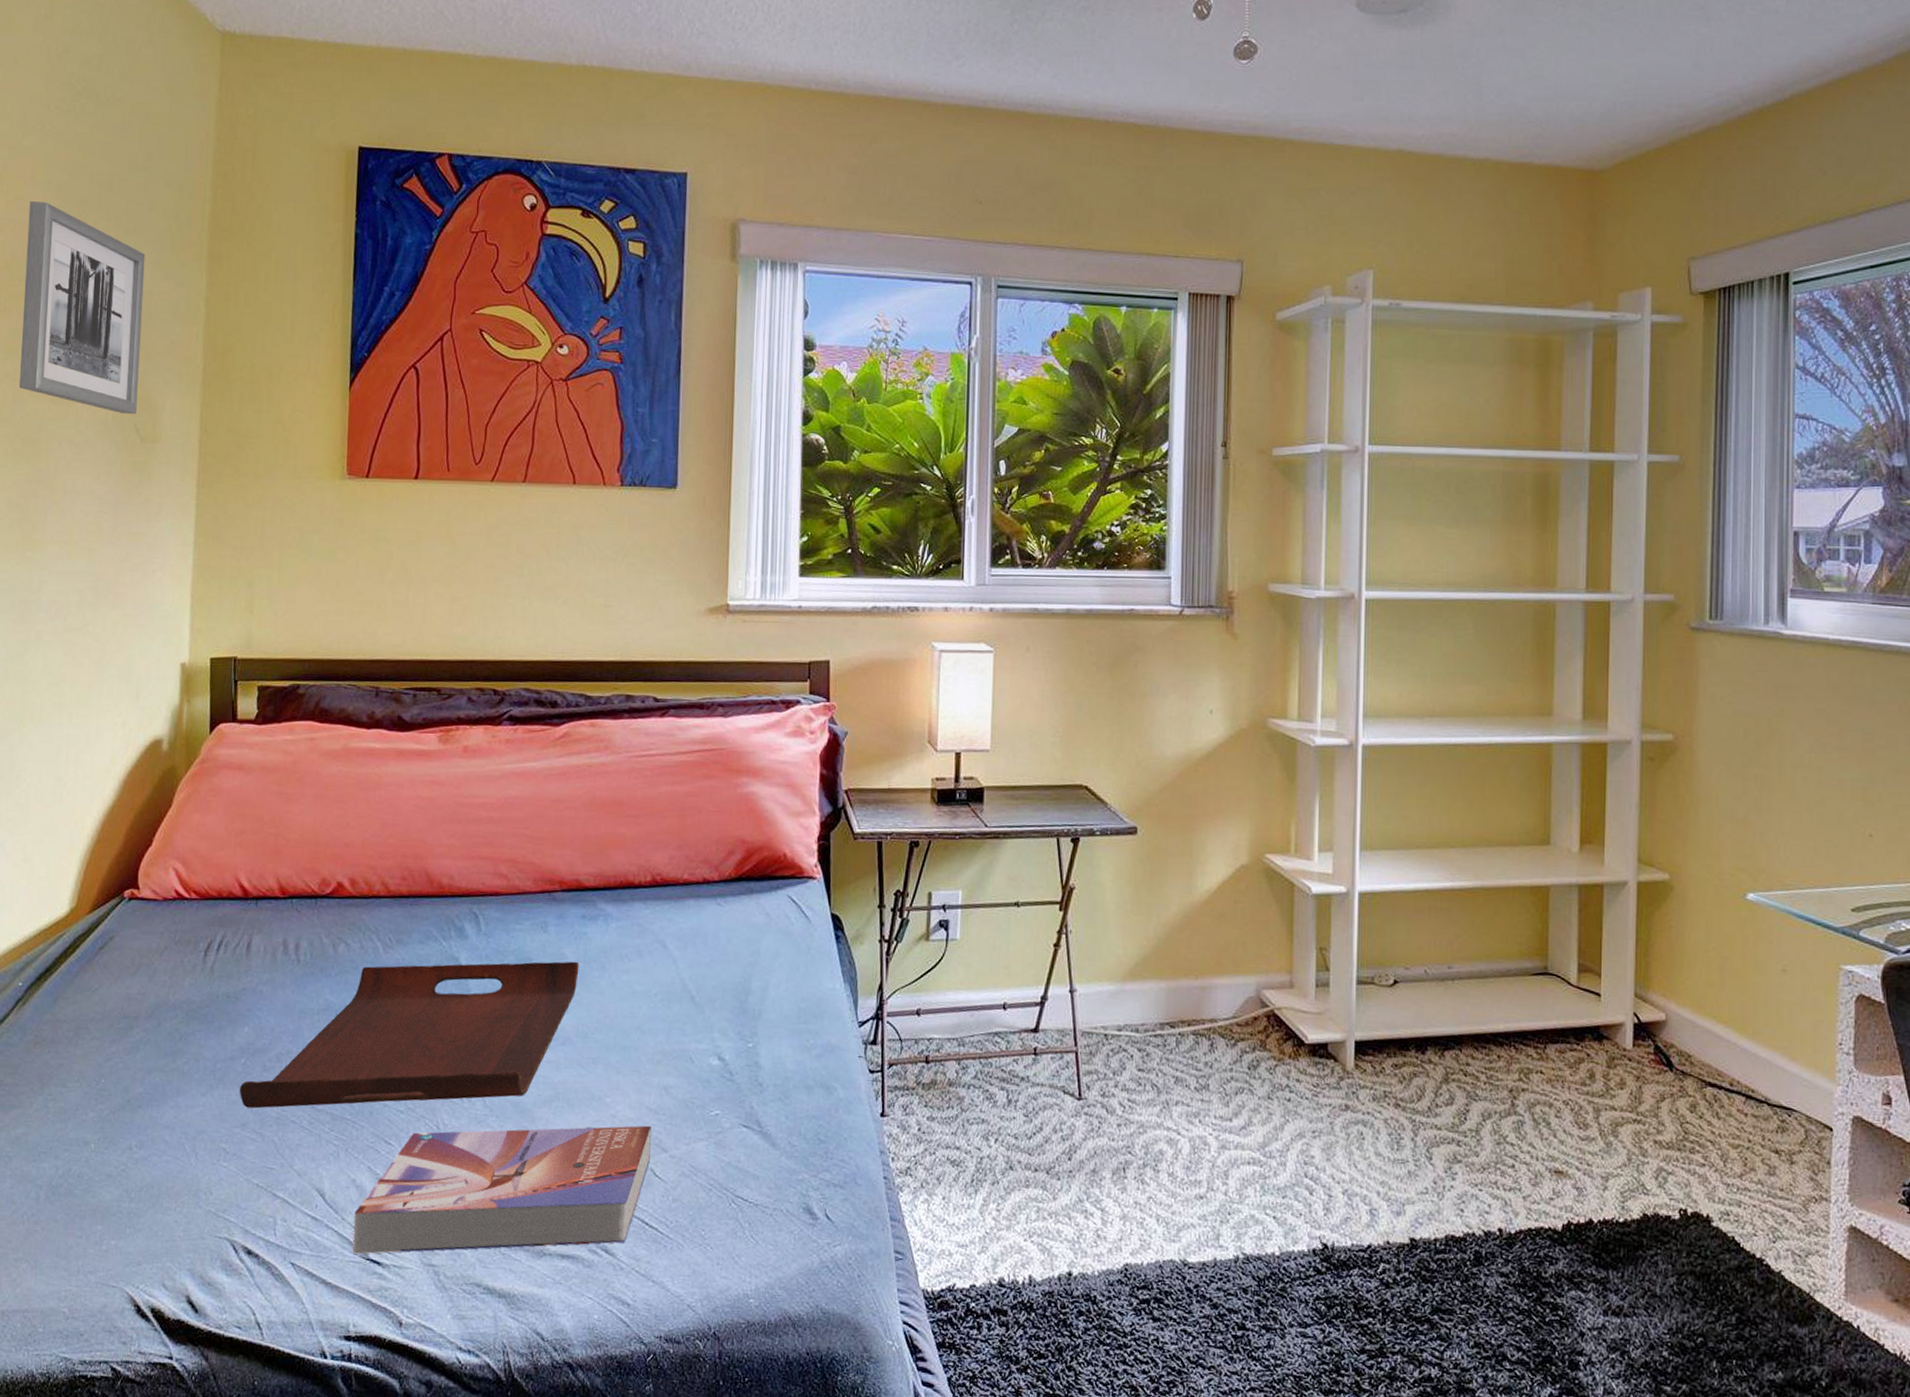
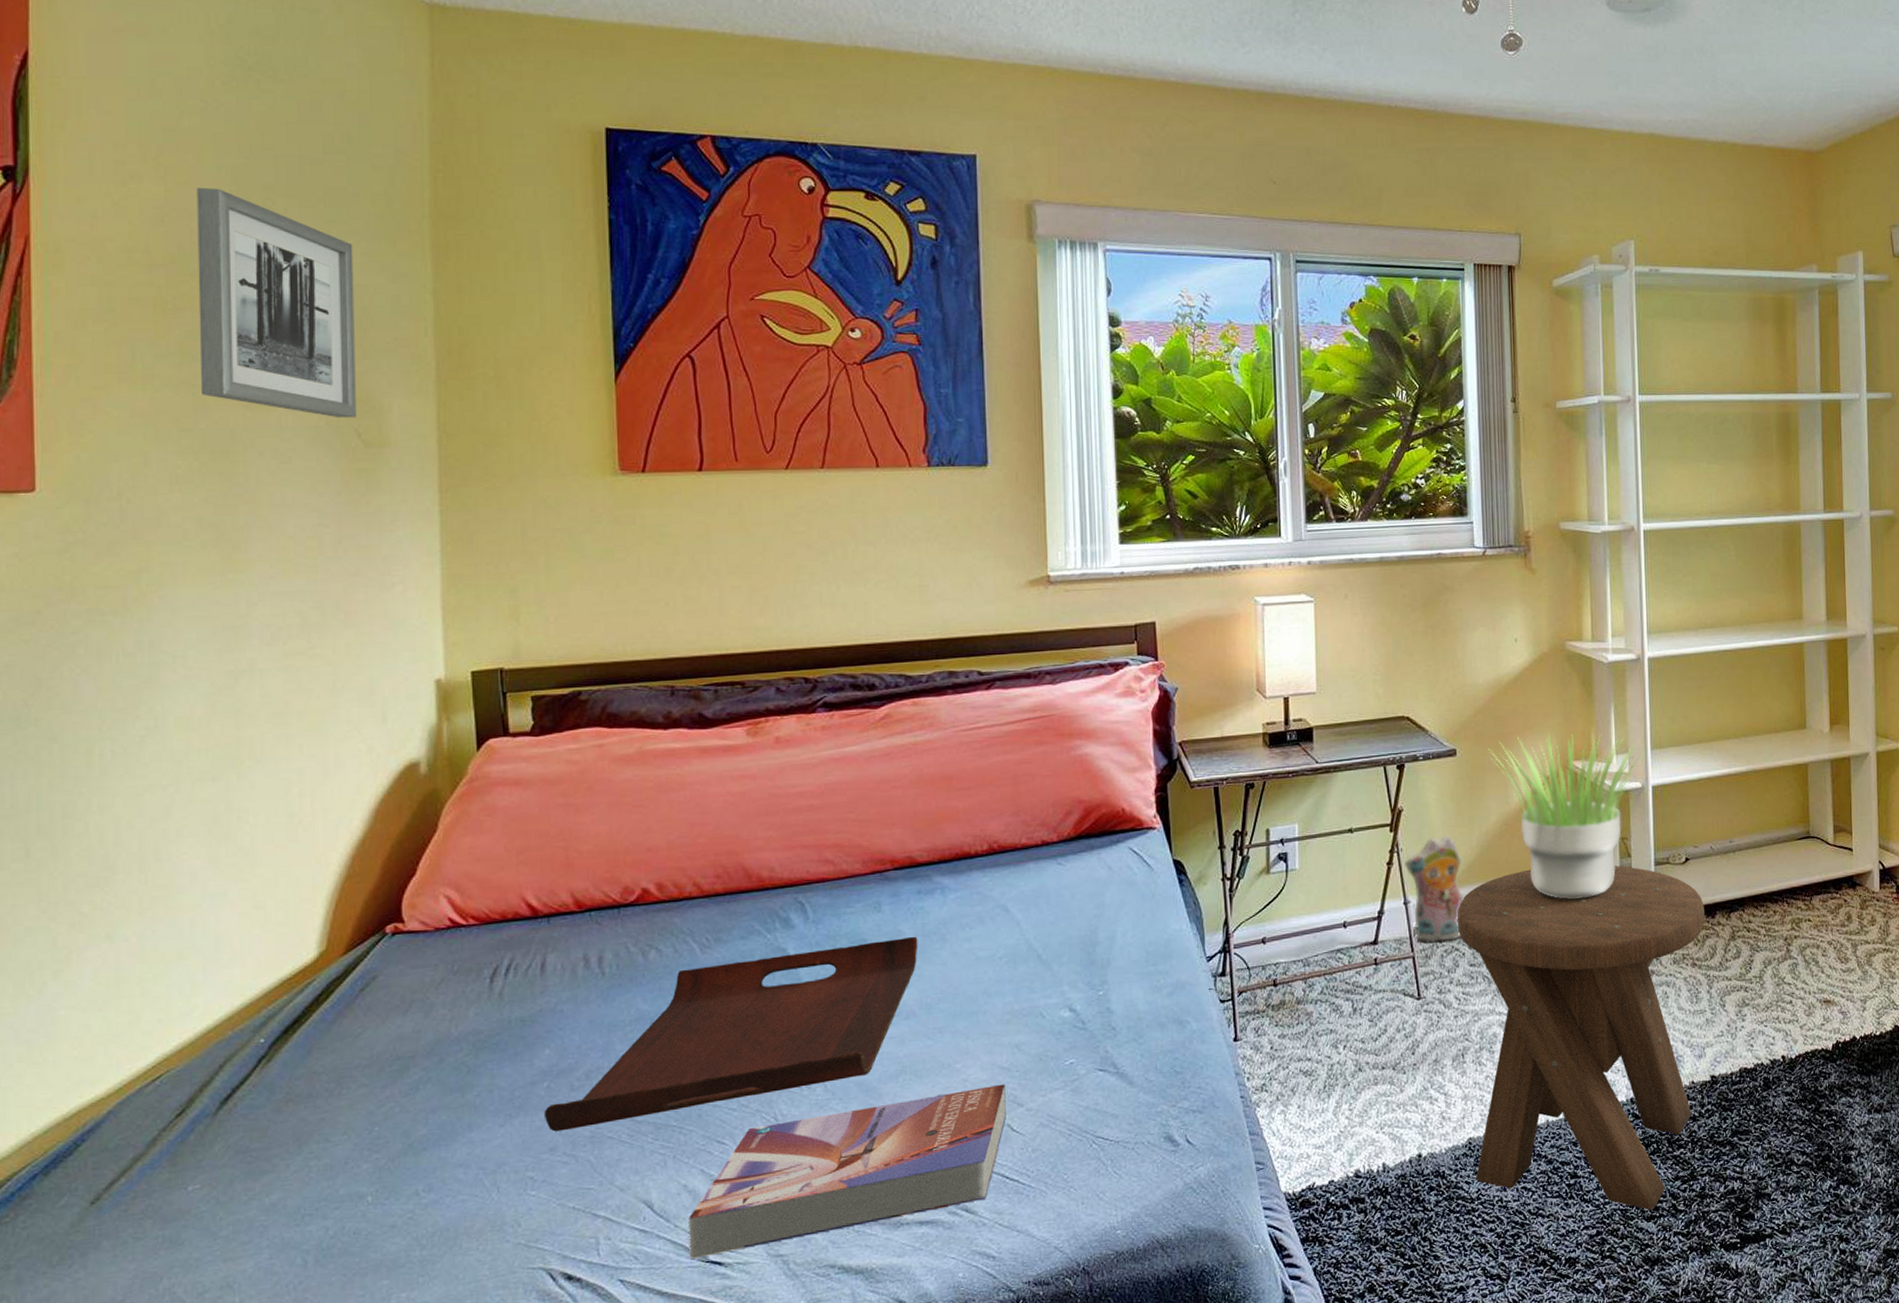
plush toy: none [1073,921,1137,1039] -> present [1405,835,1465,943]
music stool: none [1126,970,1413,1383] -> present [1456,865,1705,1210]
potted plant: none [1172,820,1353,1011] -> present [1487,733,1645,899]

